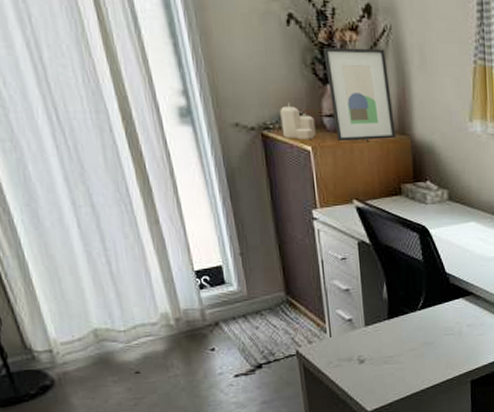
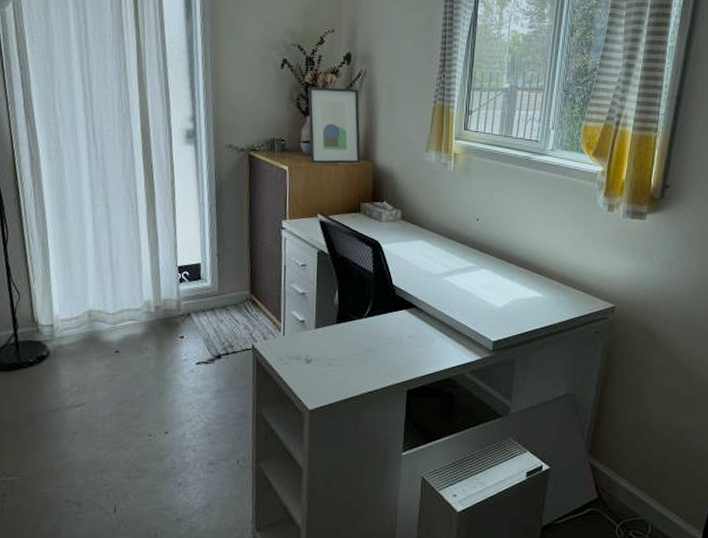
candle: present [280,102,316,139] -> none [266,129,294,161]

